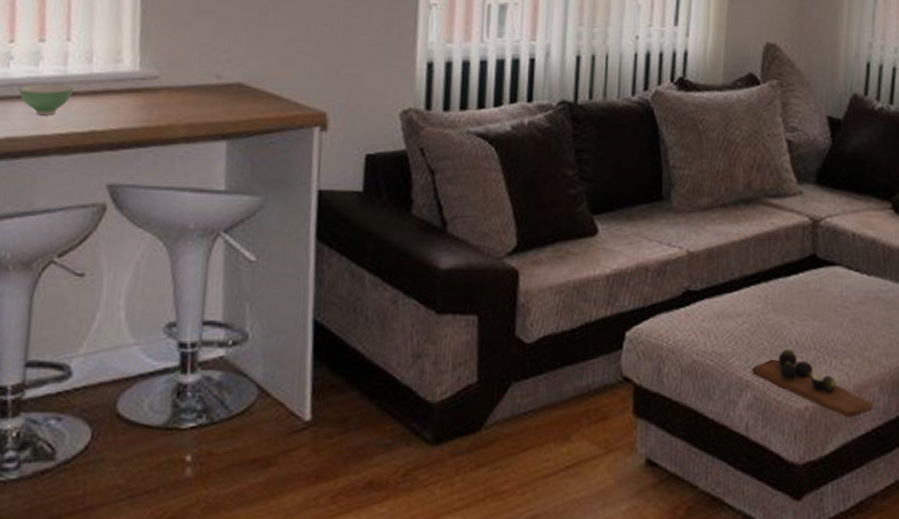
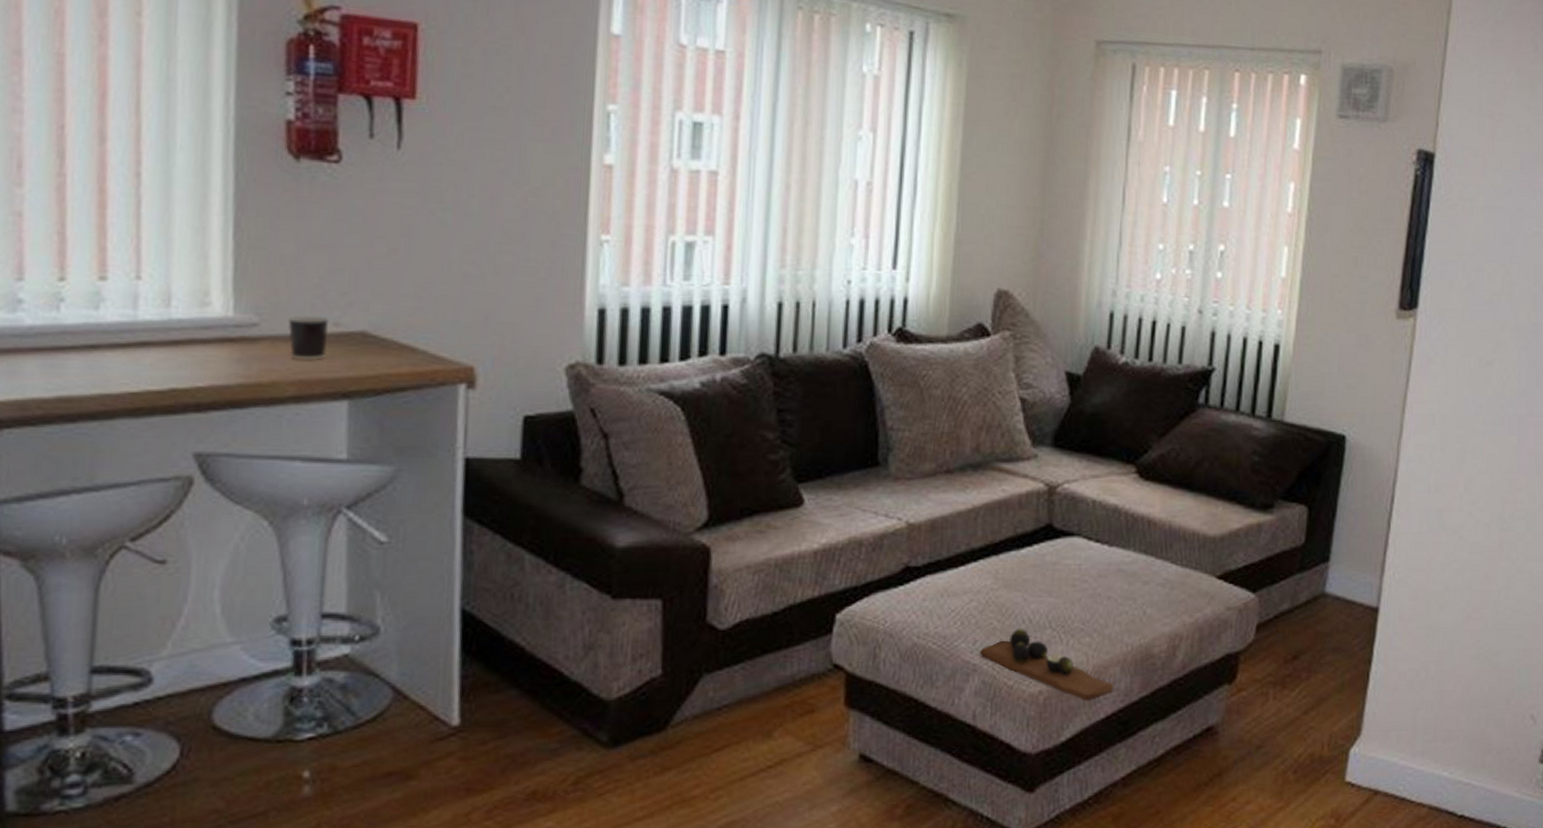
bowl: present [18,83,73,115] -> none [72,331,146,369]
mug: none [181,70,213,107] -> present [287,316,329,360]

